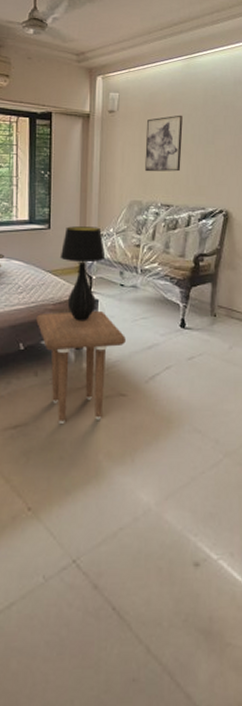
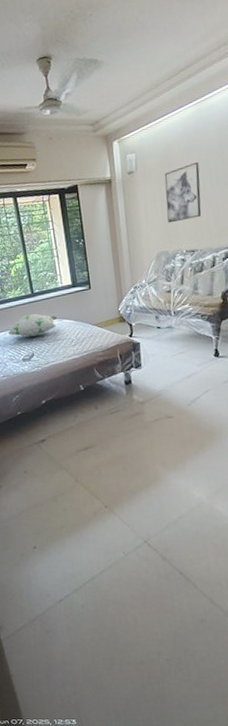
side table: present [36,311,126,423] -> none [90,352,167,443]
table lamp: present [59,226,106,322] -> none [102,280,142,363]

